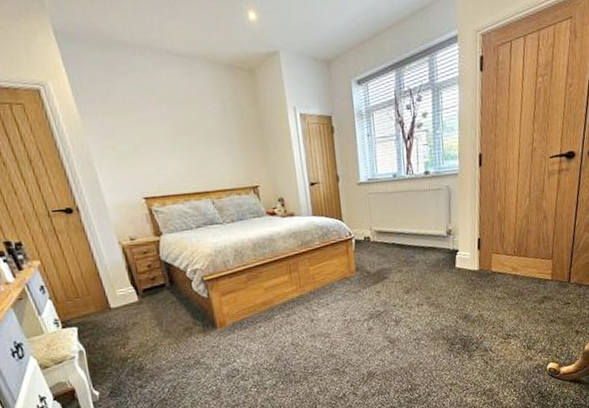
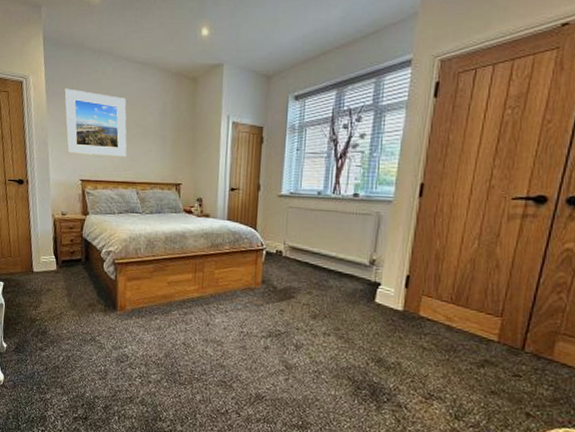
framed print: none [98,93,193,170] -> present [64,88,127,157]

